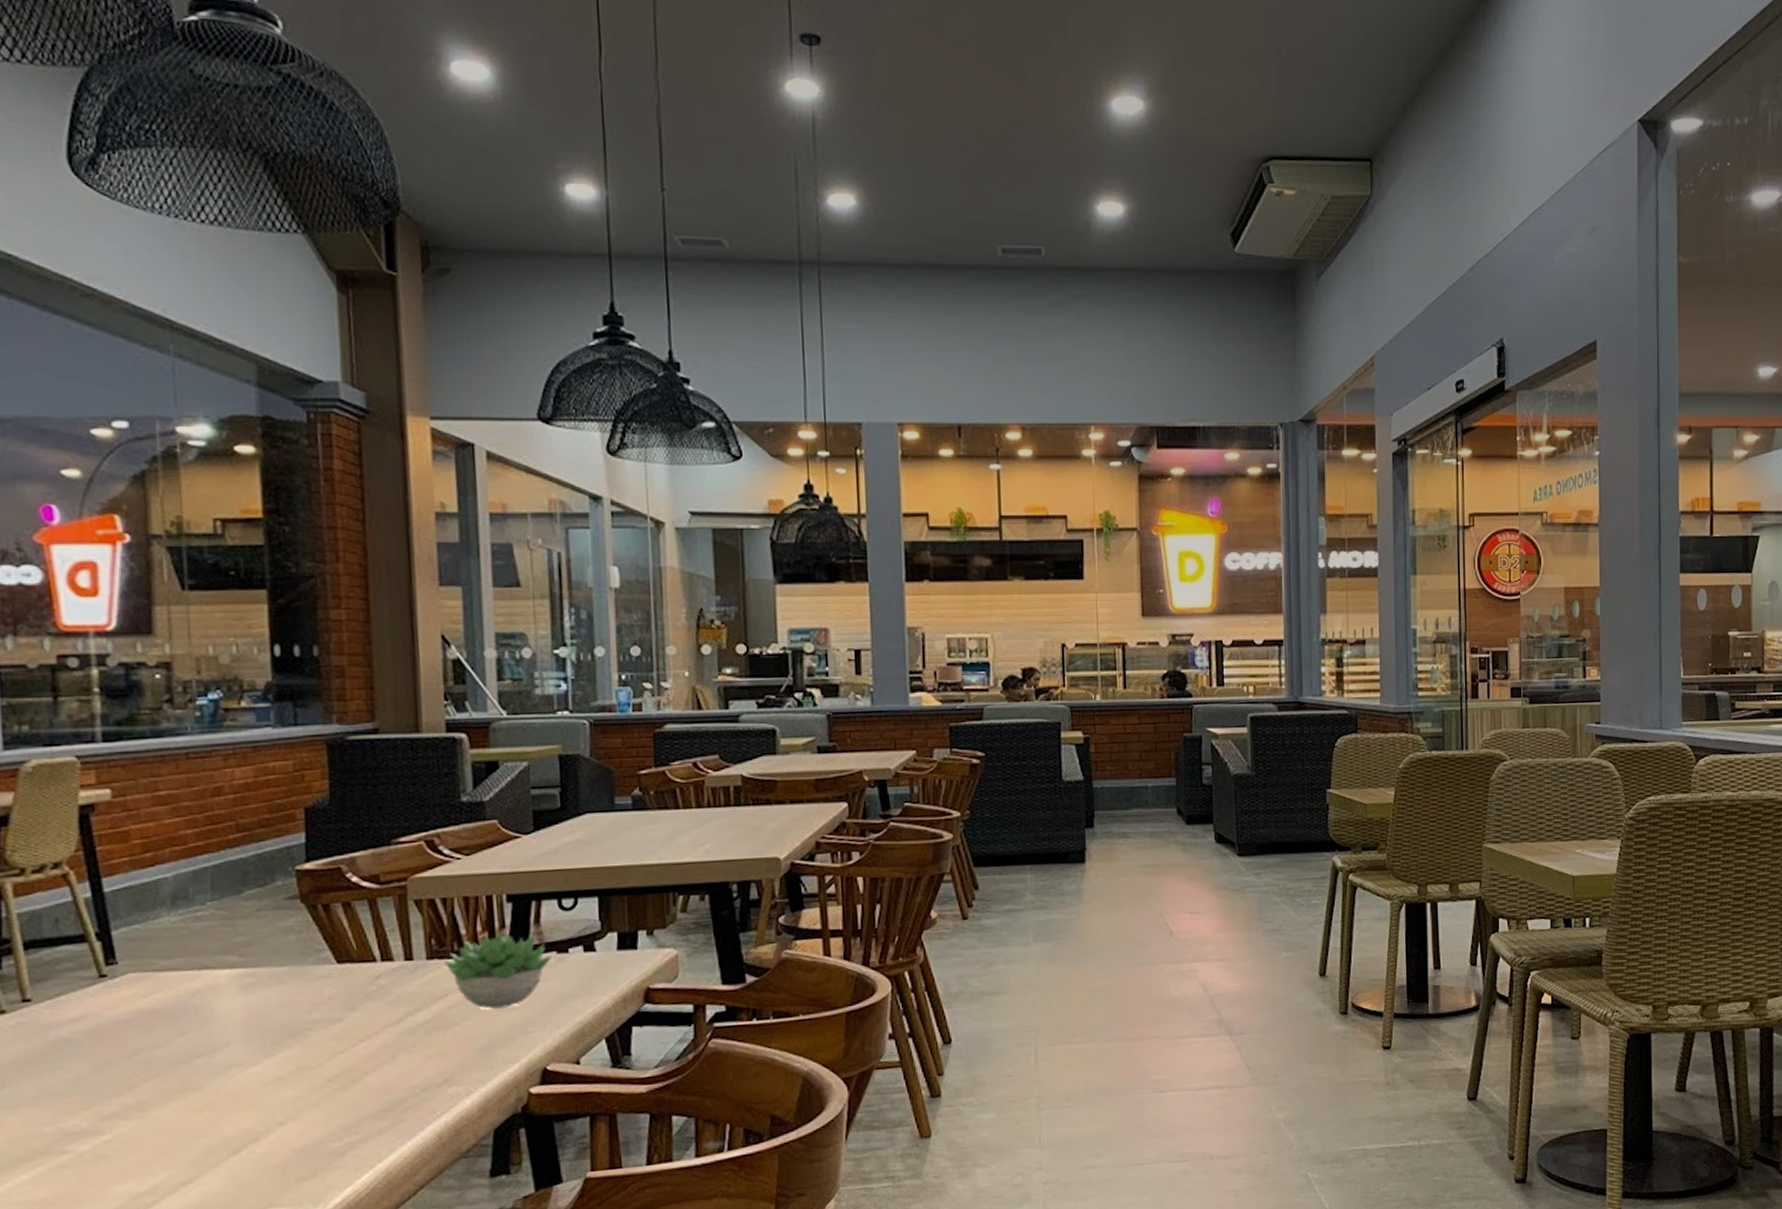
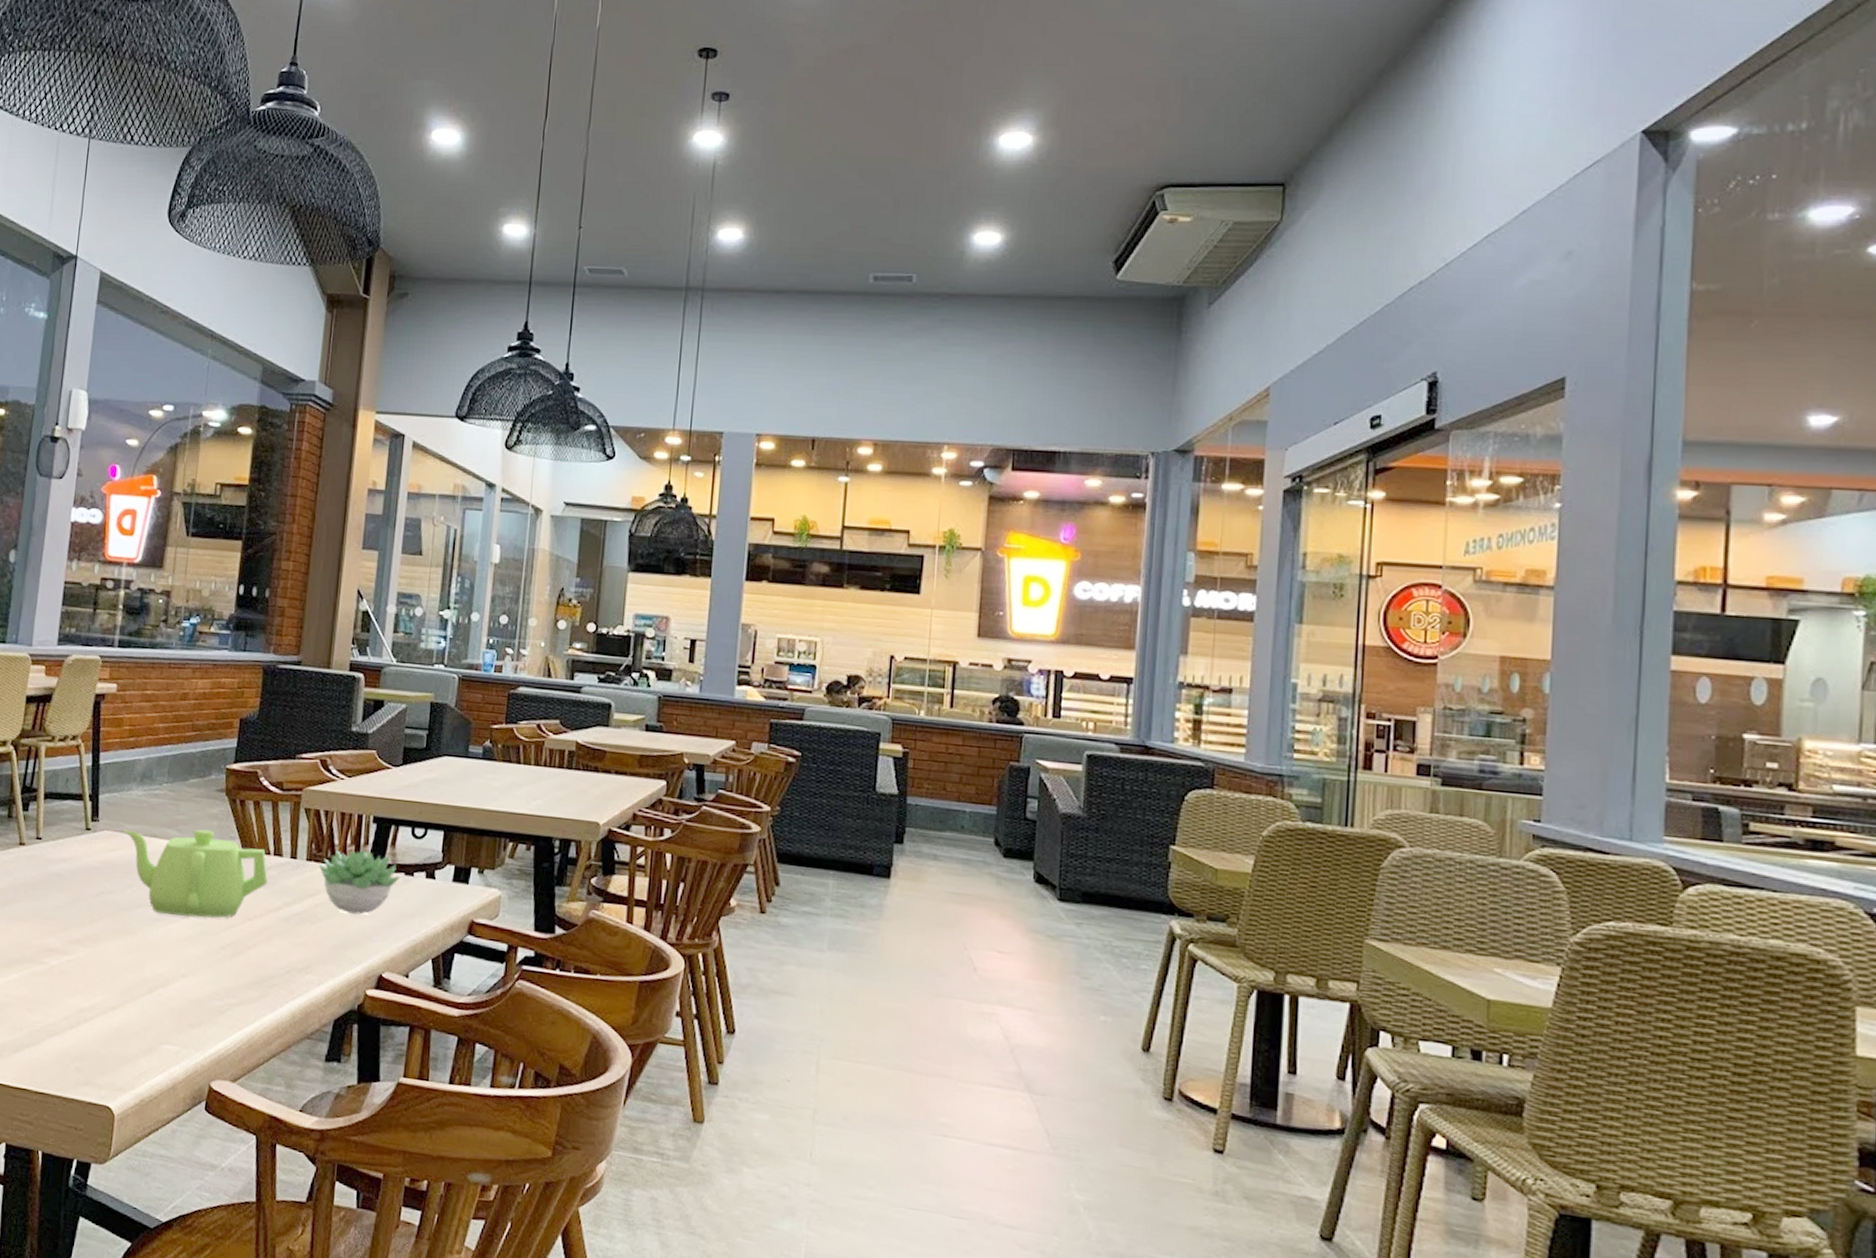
teapot: none [157,947,378,1058] -> present [123,829,268,918]

